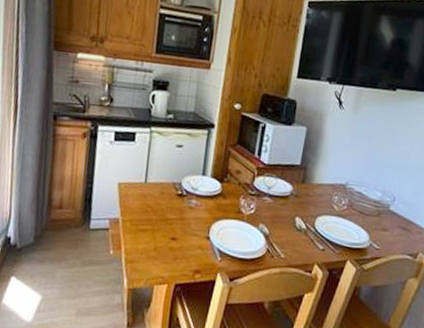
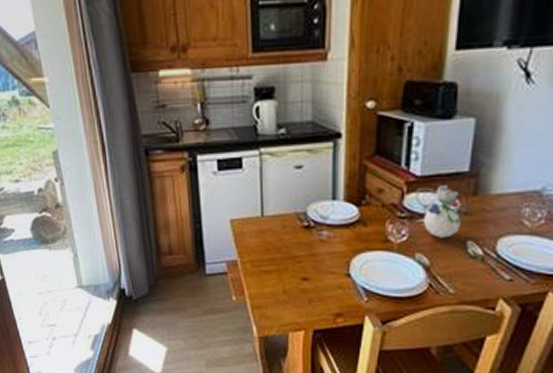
toy figurine: none [266,173,294,214] -> present [422,185,462,238]

